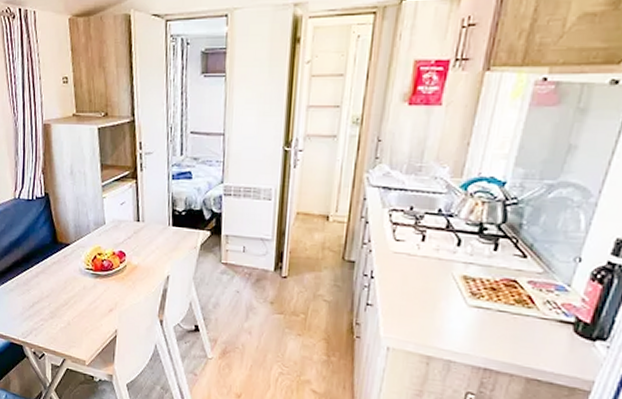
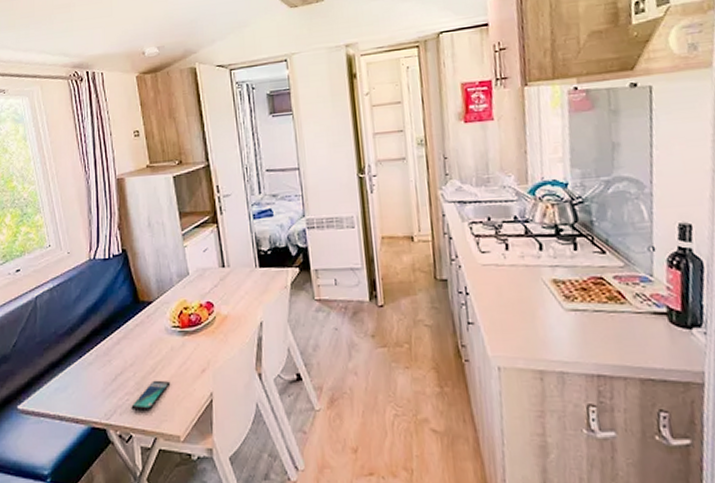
smartphone: none [45,312,81,336] -> present [131,380,171,411]

